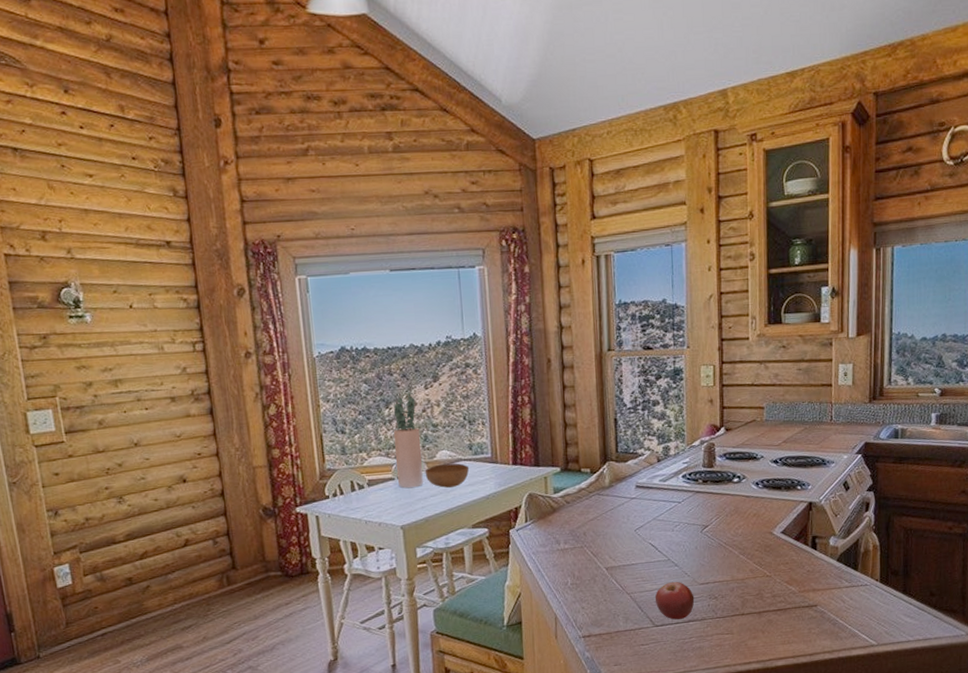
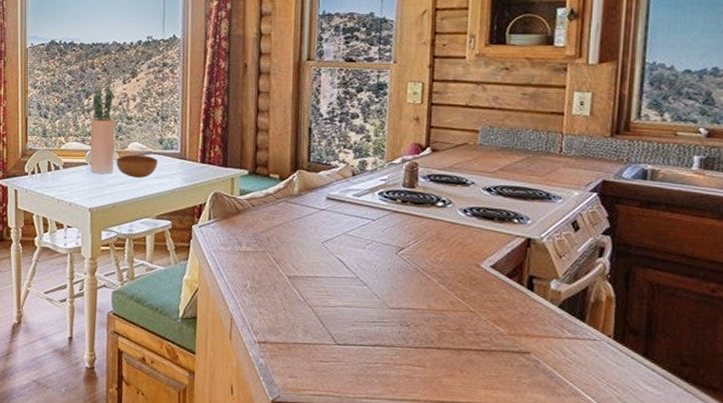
fruit: present [654,581,695,620] -> none [338,301,384,342]

